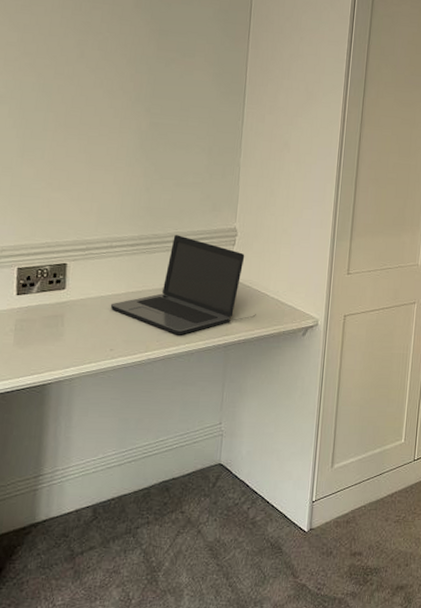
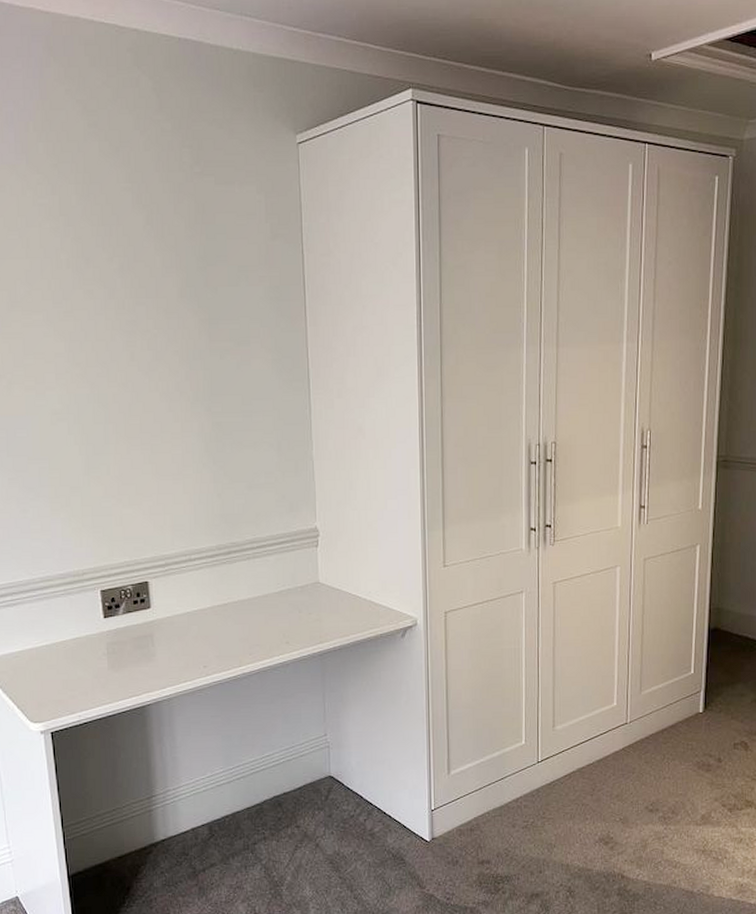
laptop: present [110,235,256,335] -> none [197,541,349,647]

